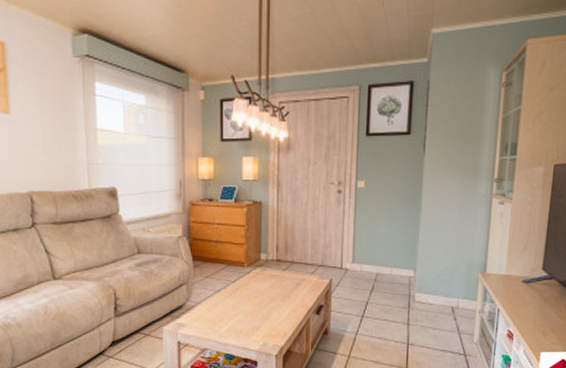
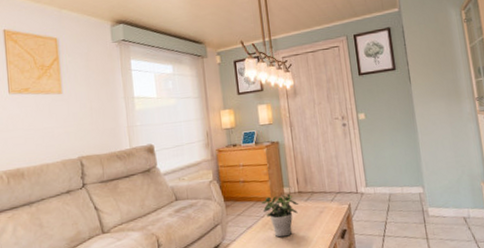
potted plant: none [234,261,276,305] -> present [261,194,299,238]

